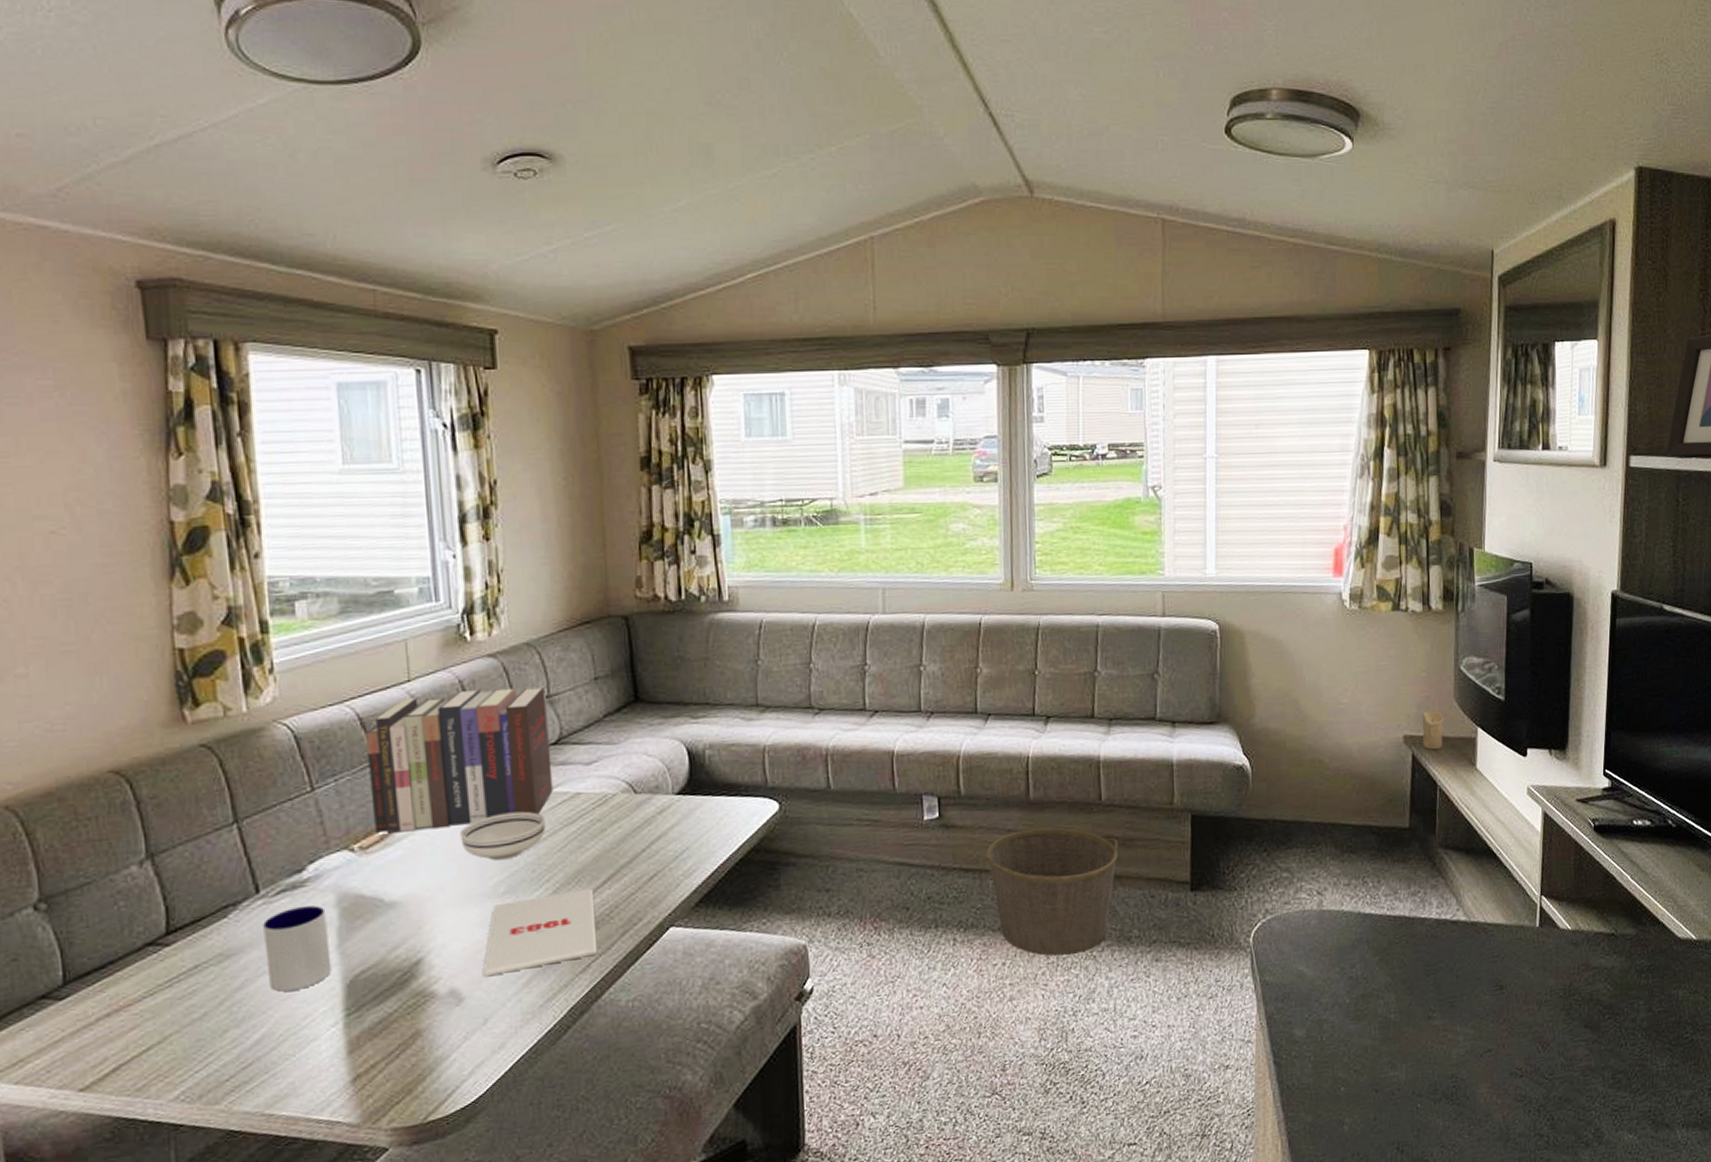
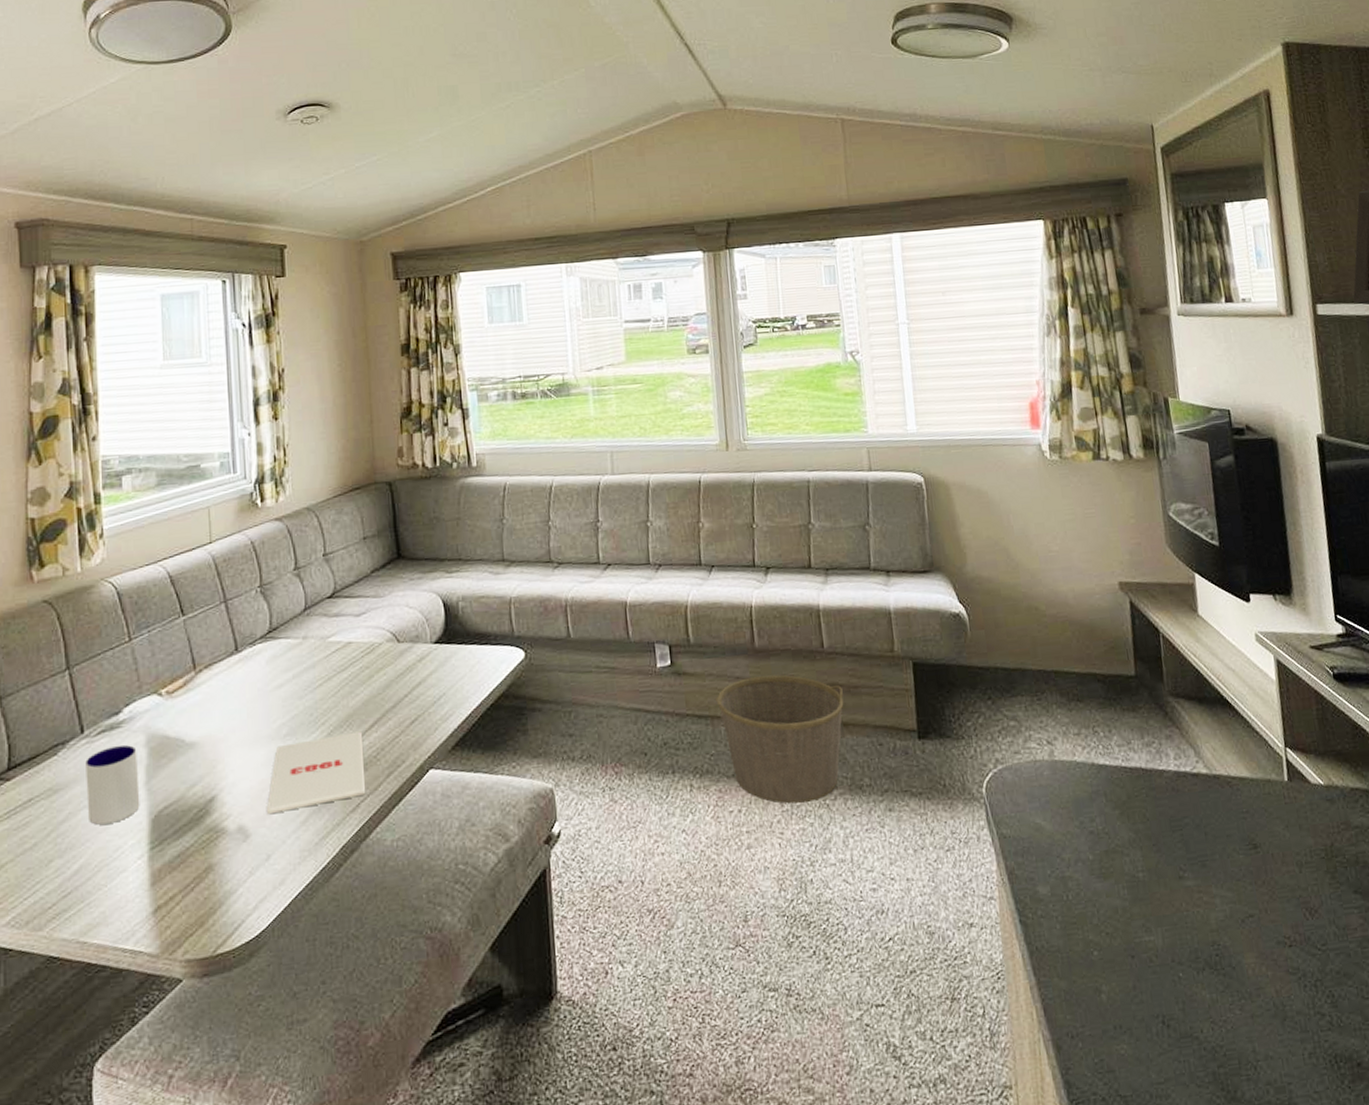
books: present [364,687,554,834] -> none [173,546,329,679]
bowl: present [460,811,546,861] -> none [249,659,322,705]
candle: present [1422,710,1444,750] -> none [1136,556,1160,597]

